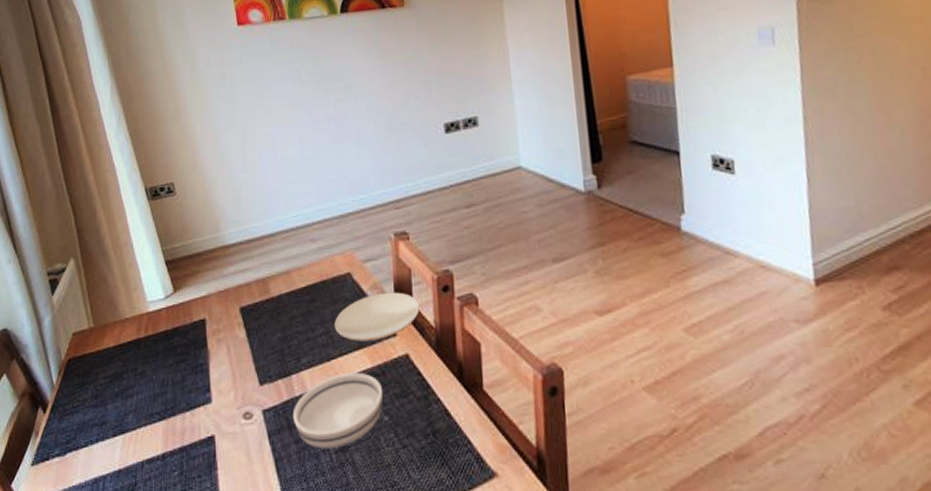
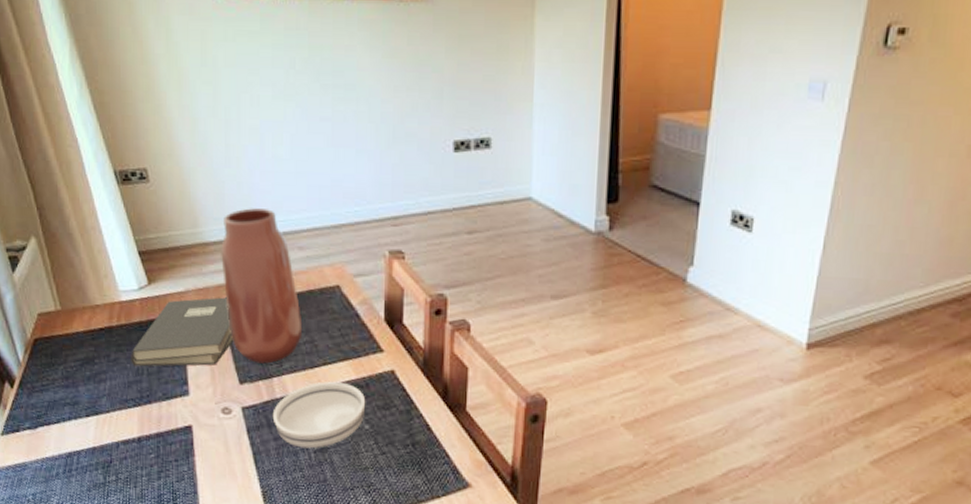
hardback book: none [157,297,254,377] -> present [131,297,234,367]
vase: none [240,207,318,361] -> present [221,208,303,364]
plate: present [335,292,420,342] -> none [320,308,410,355]

